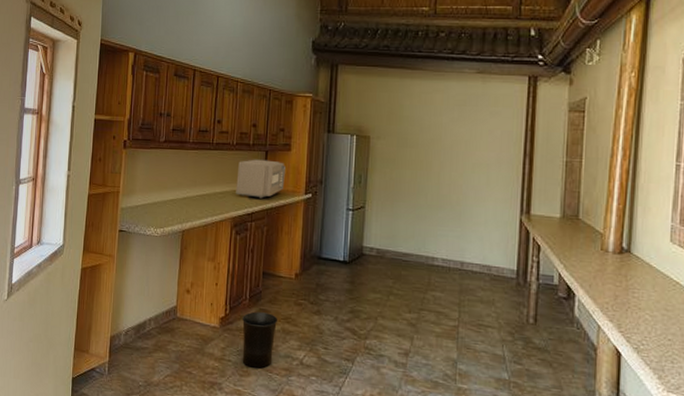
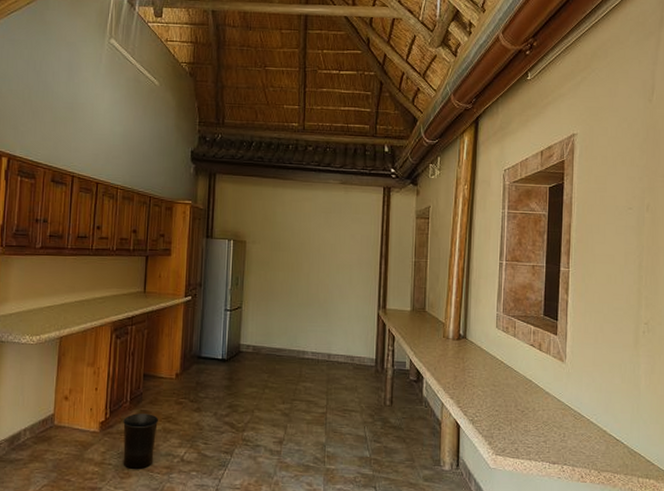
microwave: present [236,159,285,199] -> none [116,264,166,302]

